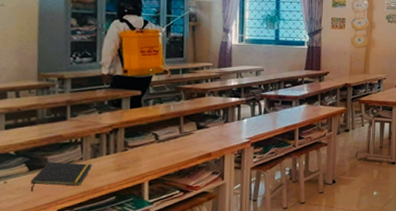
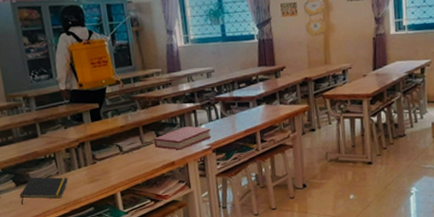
hardback book: none [193,119,252,142] -> present [153,126,212,151]

